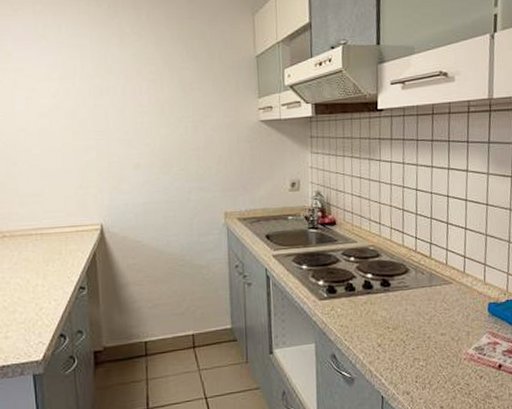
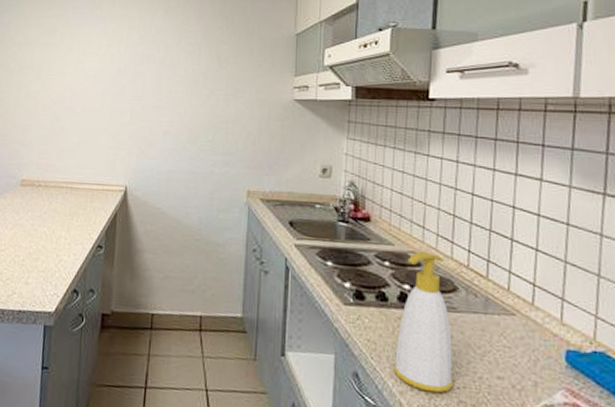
soap bottle: none [363,243,409,357] -> present [393,251,453,393]

